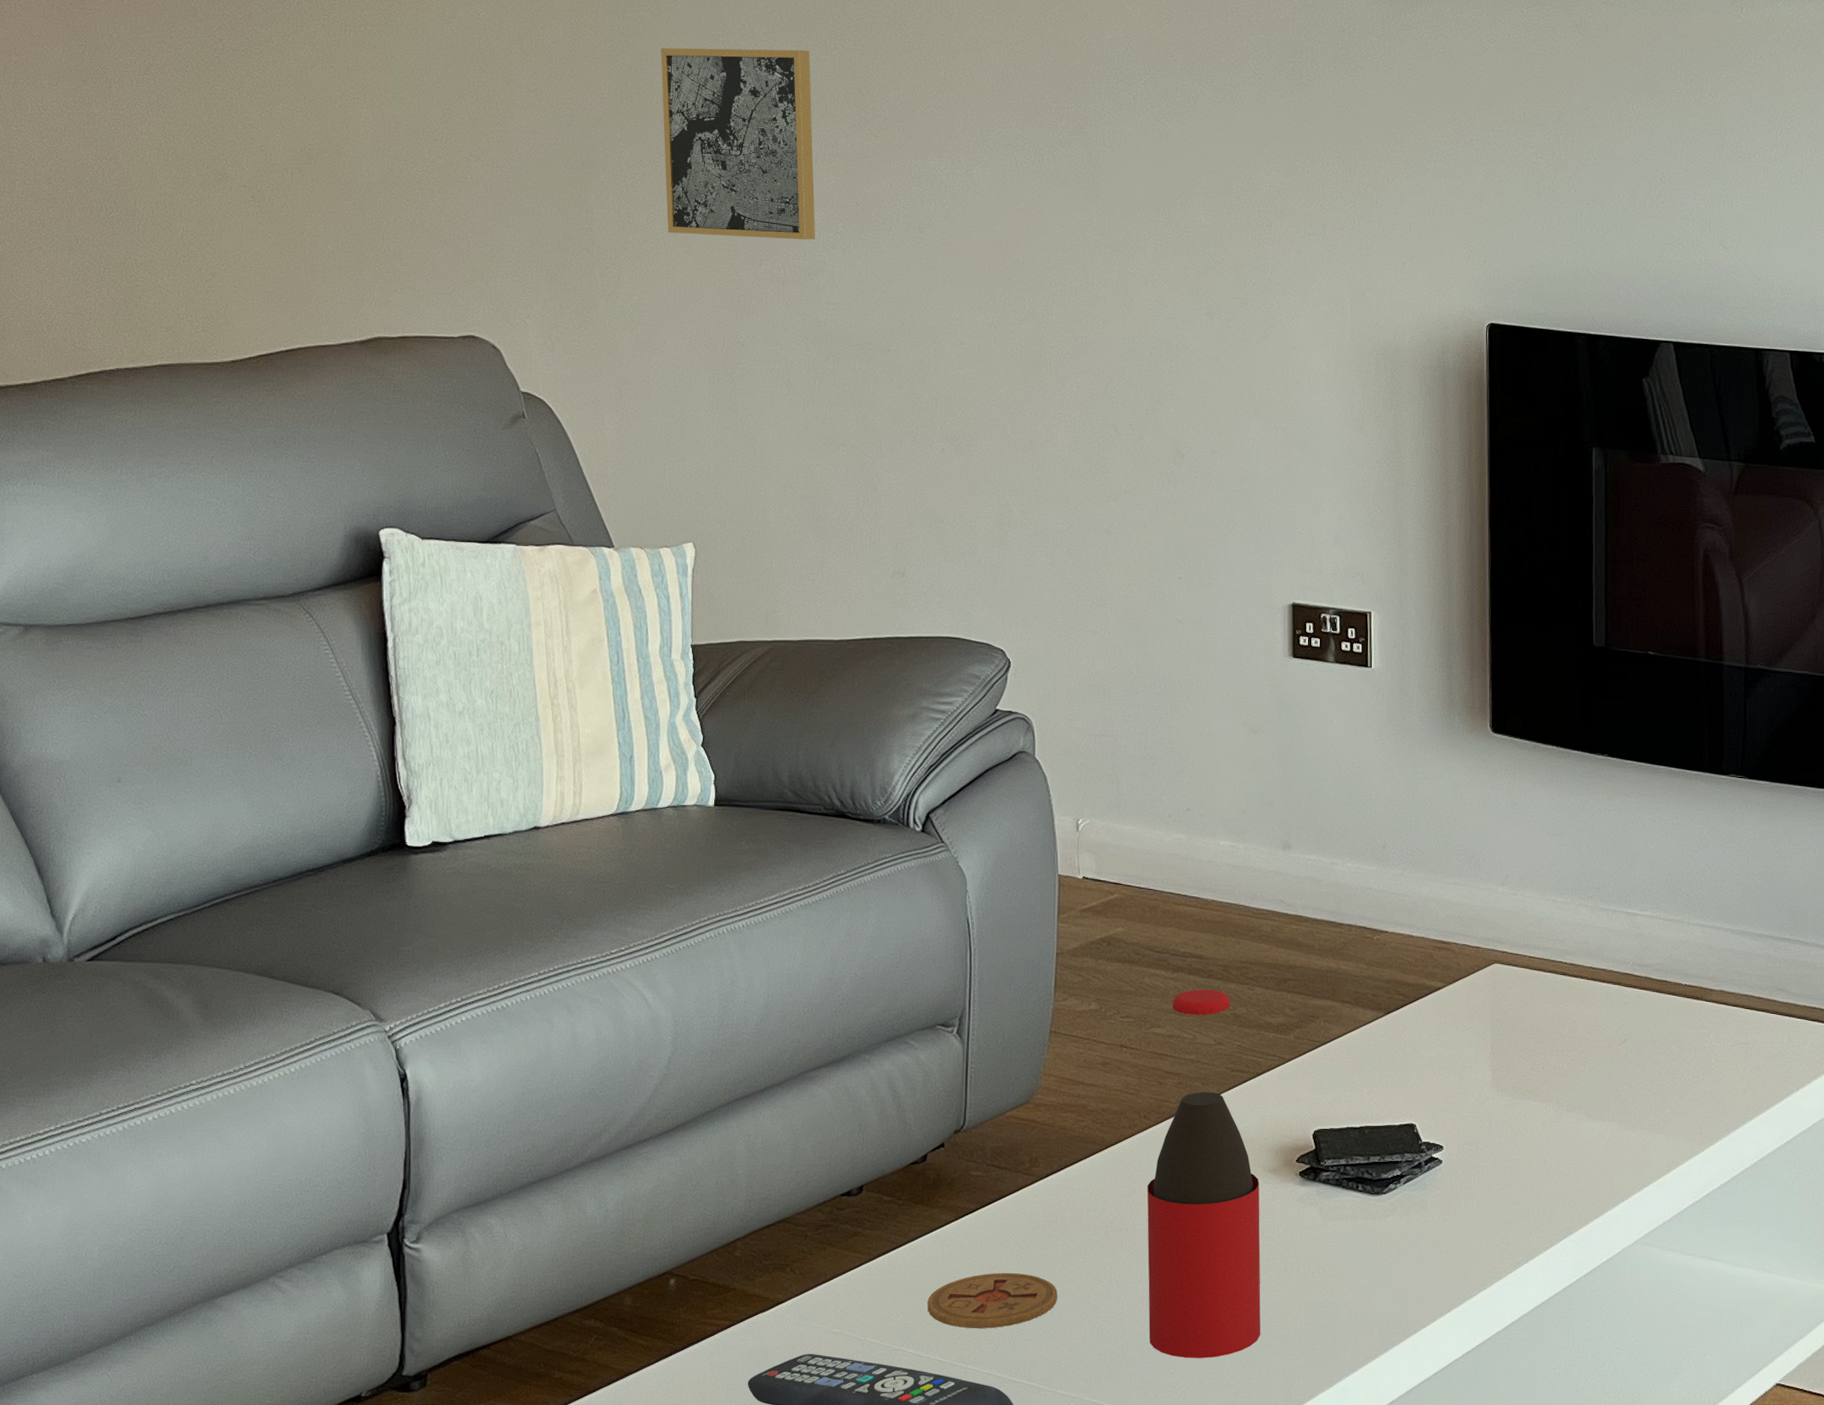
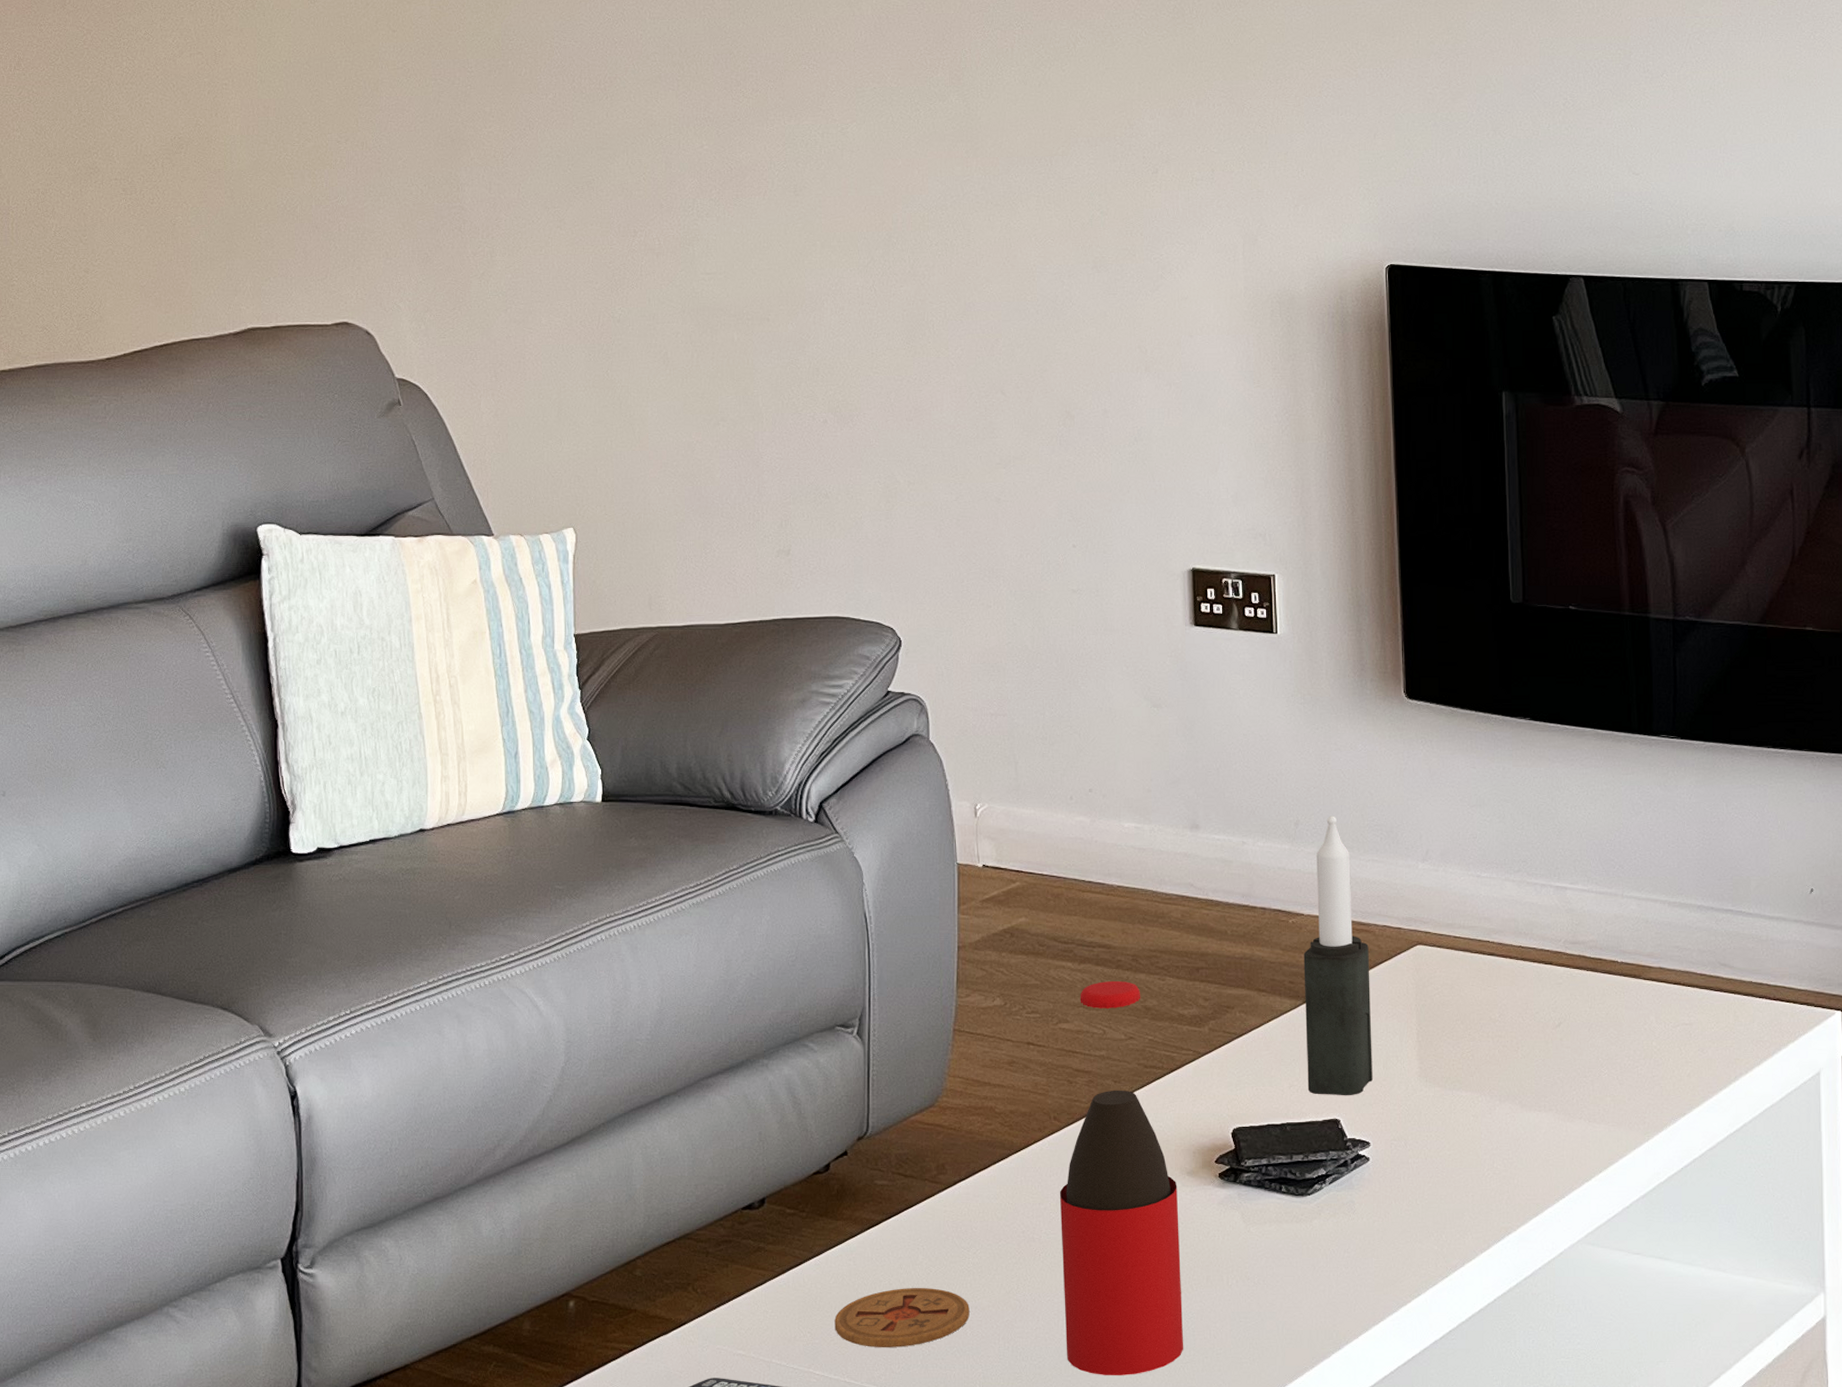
wall art: present [660,48,815,240] -> none [527,12,689,209]
candle: none [1386,840,1449,1103] -> present [1303,816,1373,1096]

